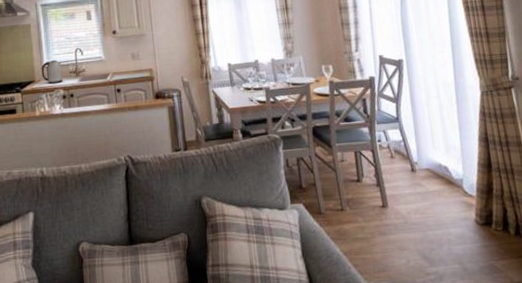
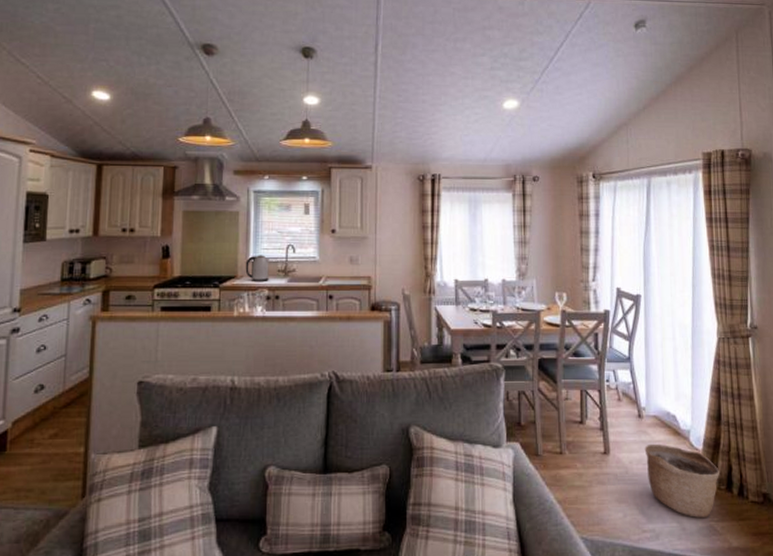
basket: none [420,194,495,258] -> present [644,443,719,518]

